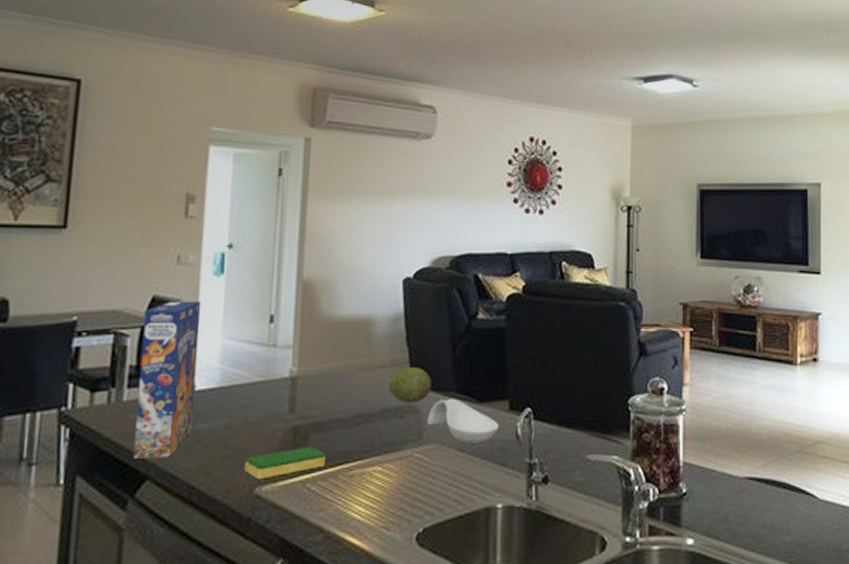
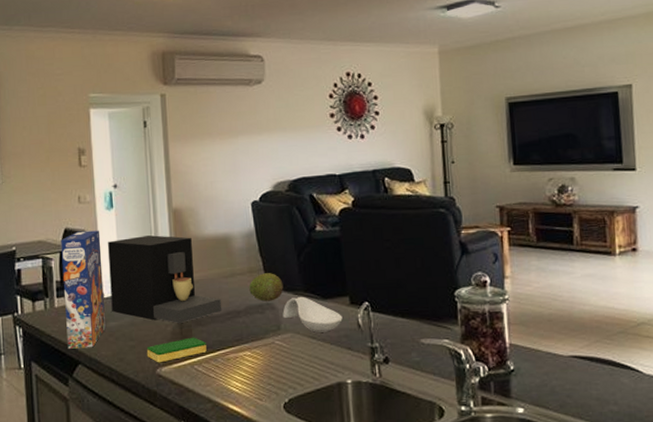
coffee maker: none [203,312,351,429] -> present [108,235,221,324]

